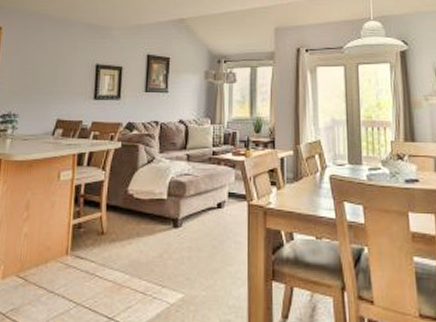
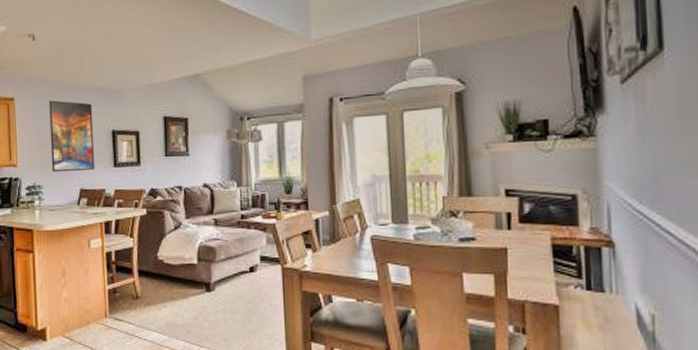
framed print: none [30,32,80,102] -> present [49,100,95,173]

